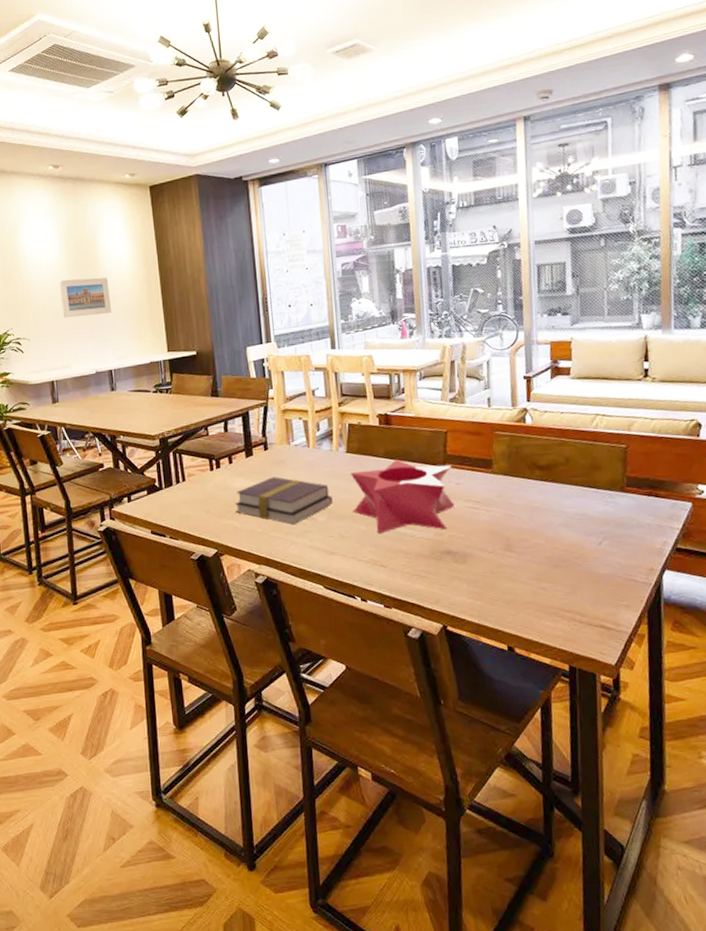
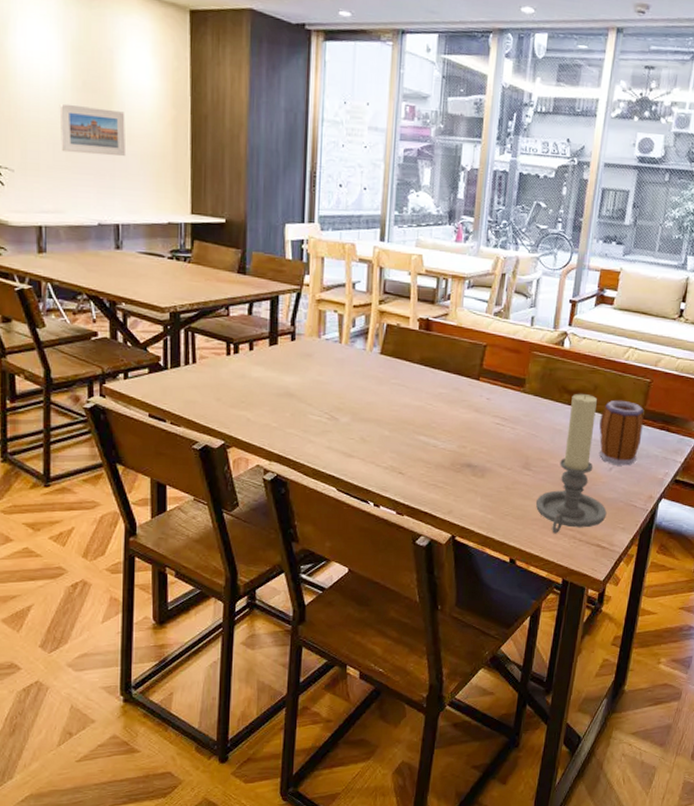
book: present [235,477,333,524] -> none [250,370,359,422]
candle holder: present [349,459,455,533] -> none [378,367,485,443]
candle holder: none [524,467,605,617] -> present [535,393,607,534]
mug: none [578,470,629,539] -> present [598,401,644,466]

